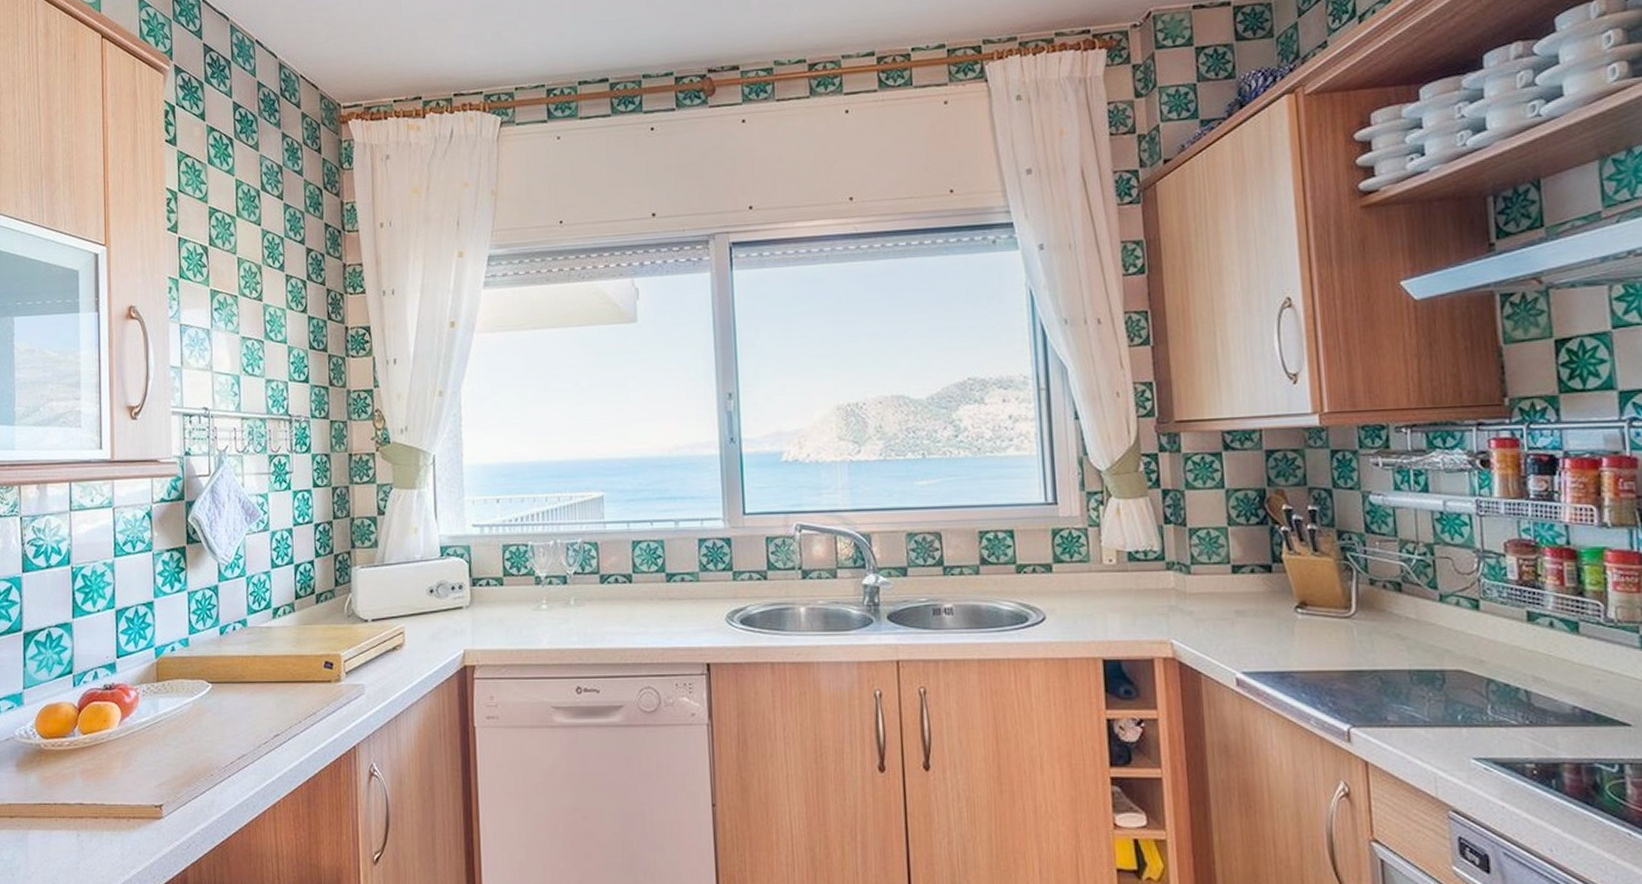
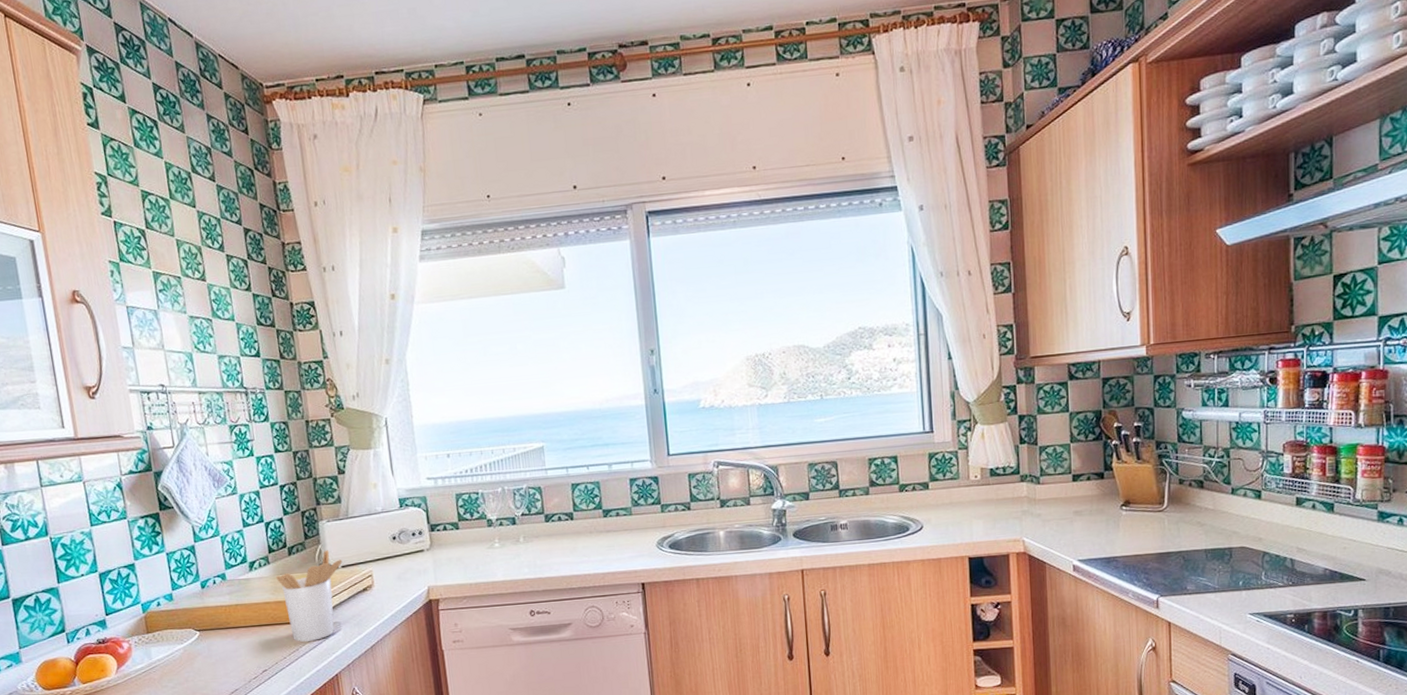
utensil holder: none [300,599,373,706] -> present [276,549,343,642]

